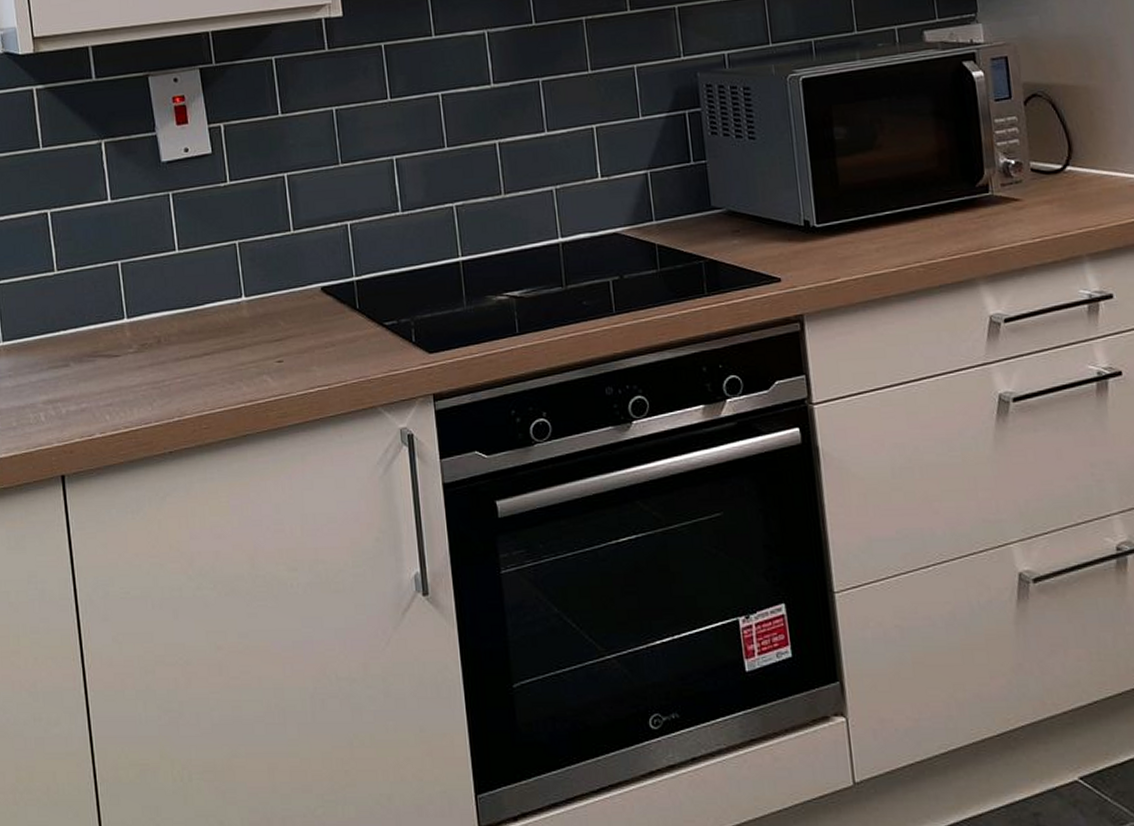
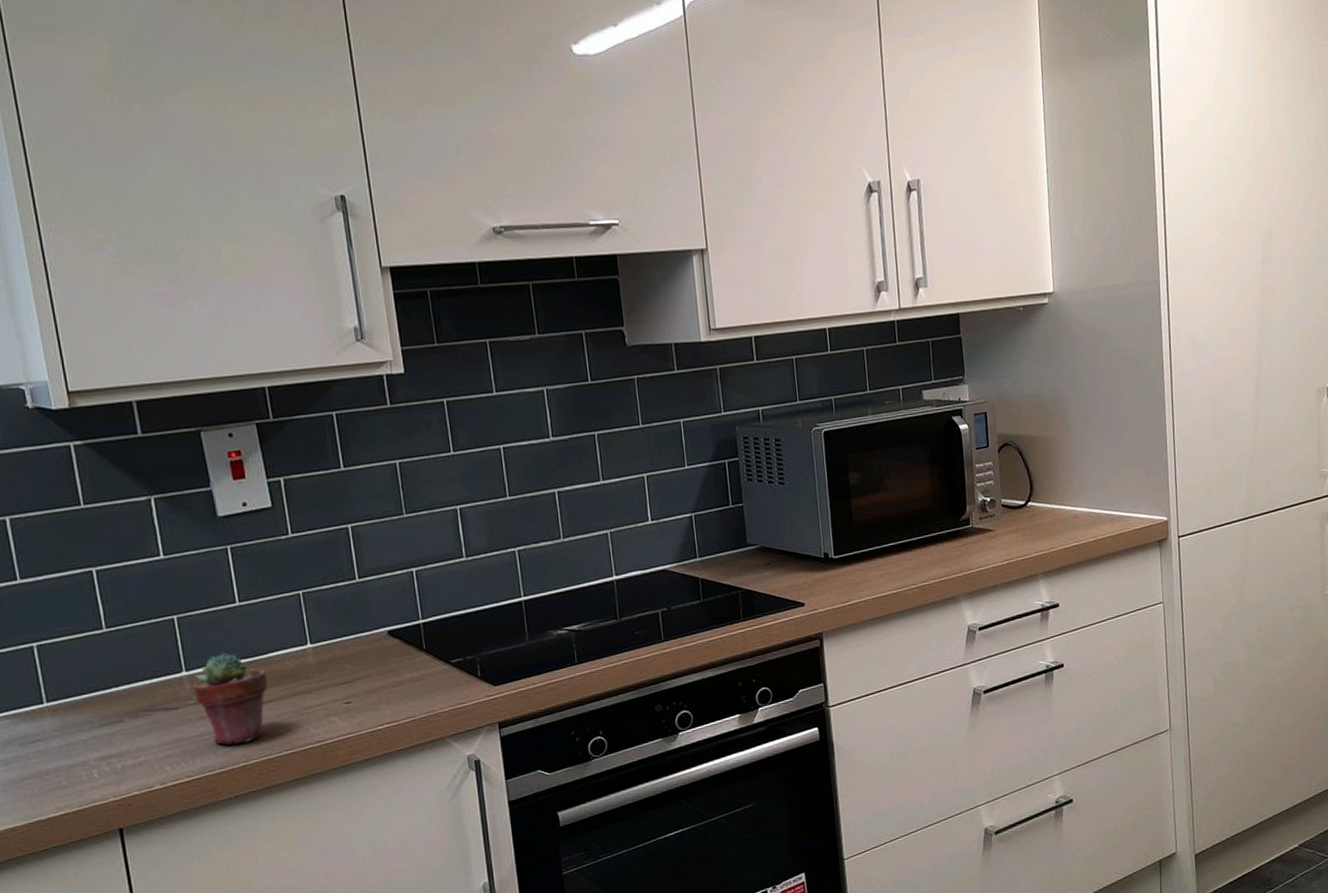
potted succulent: none [133,301,203,398] -> present [193,652,268,745]

